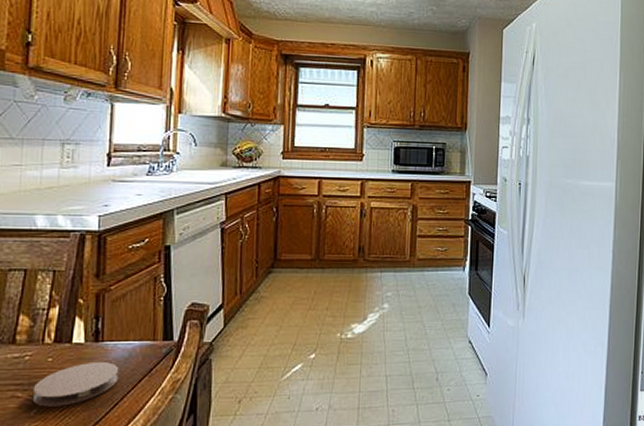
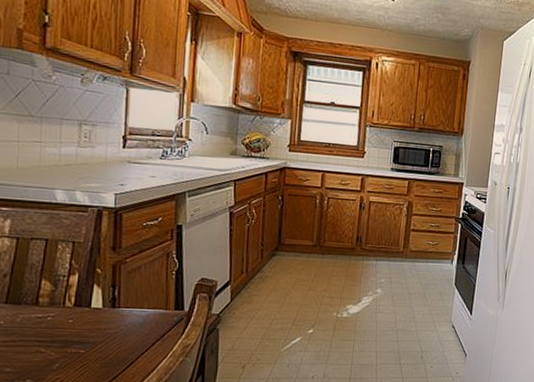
coaster: present [32,361,119,407] -> none [55,325,134,362]

